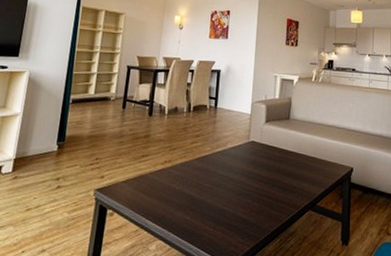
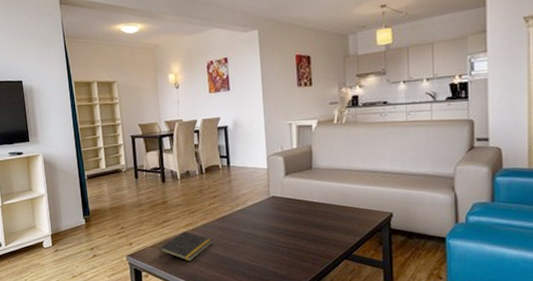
notepad: none [130,168,189,201] -> present [159,231,213,261]

